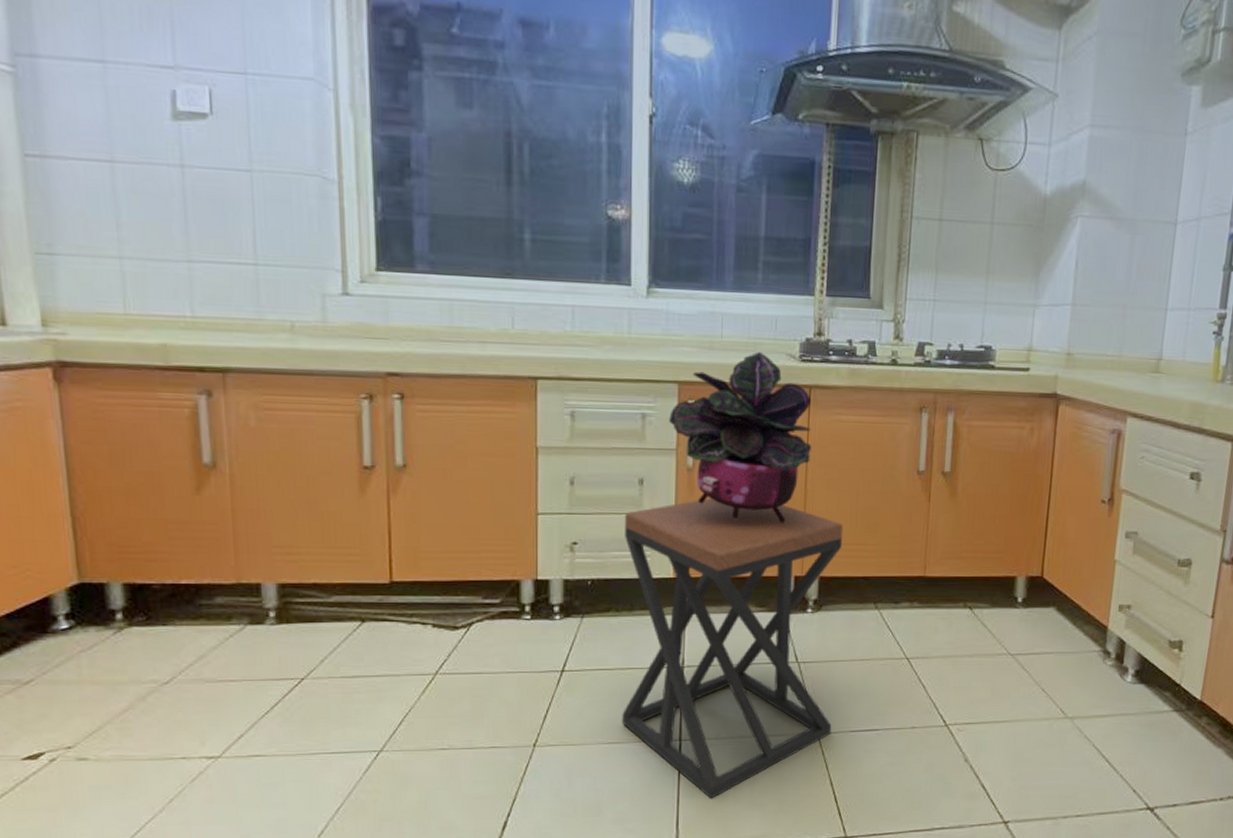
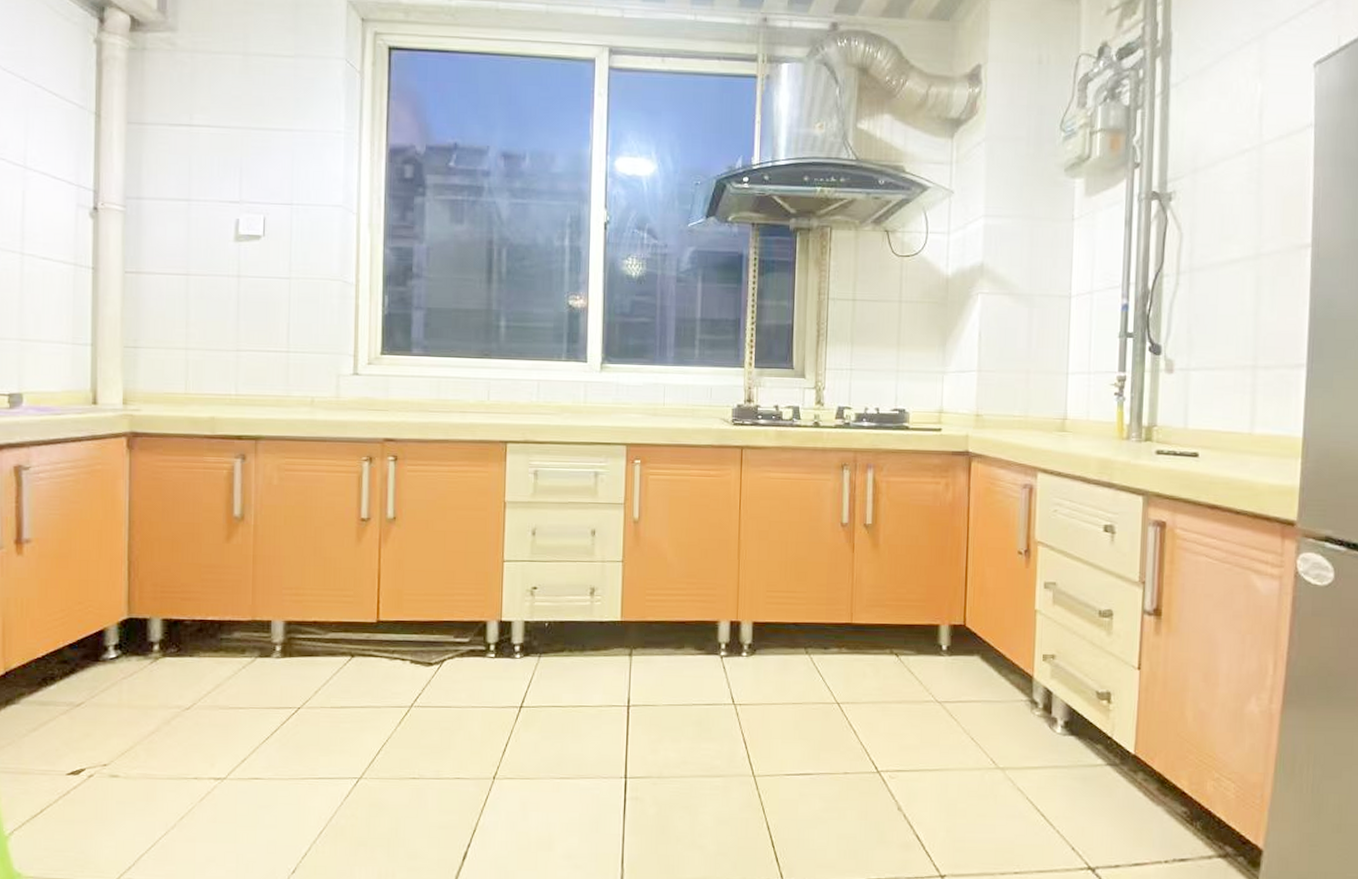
stool: present [622,498,844,799] -> none [573,548,775,838]
potted plant: present [669,351,812,523] -> none [618,416,745,571]

